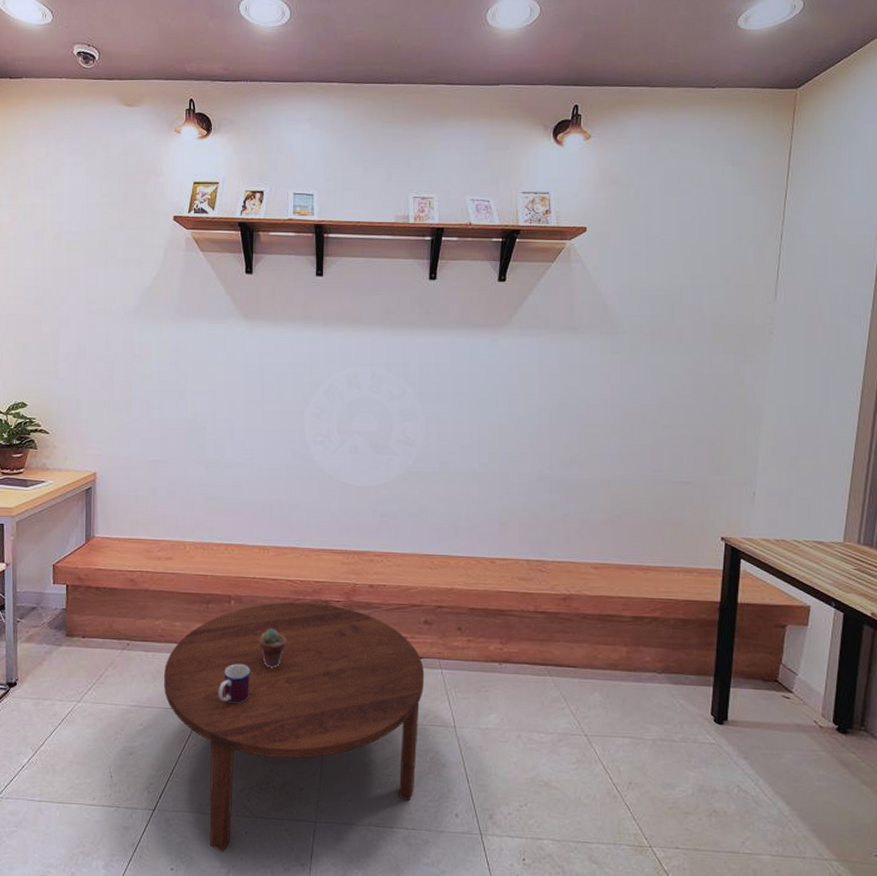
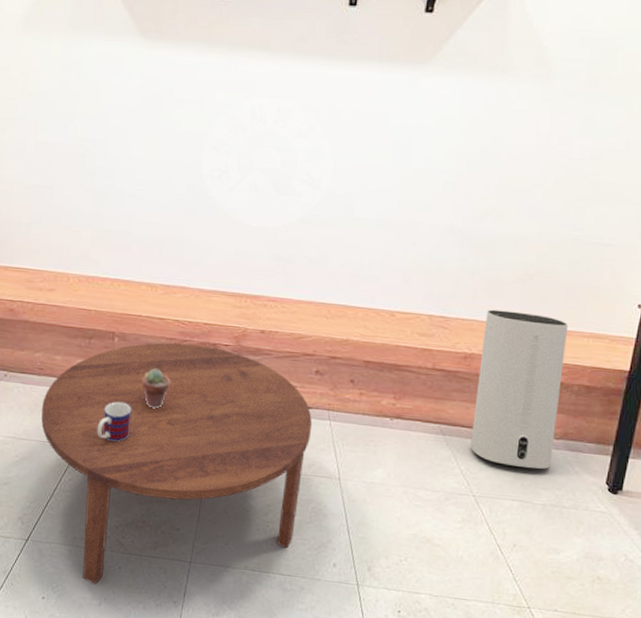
air purifier: none [578,551,658,704] -> present [470,309,568,469]

